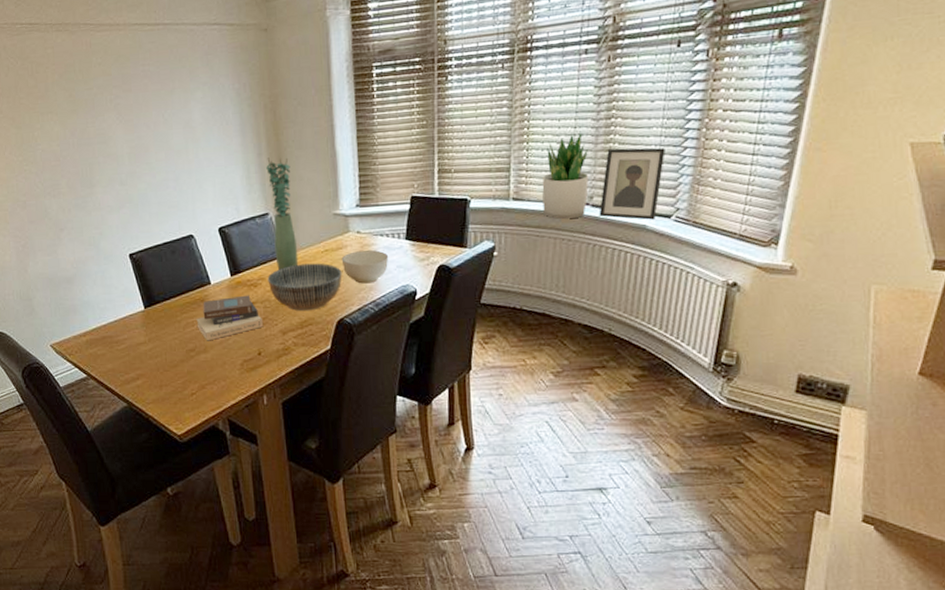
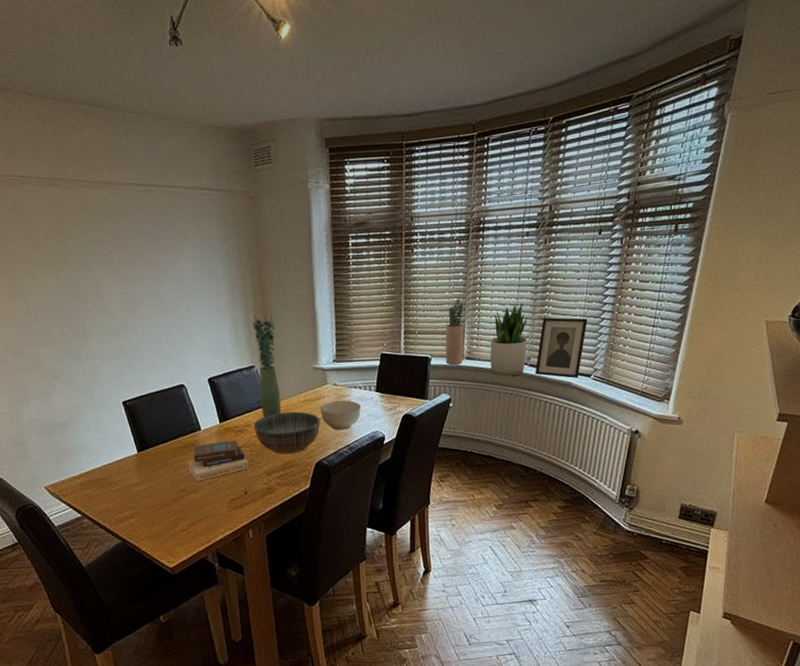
vase: none [487,127,510,208] -> present [445,296,464,365]

